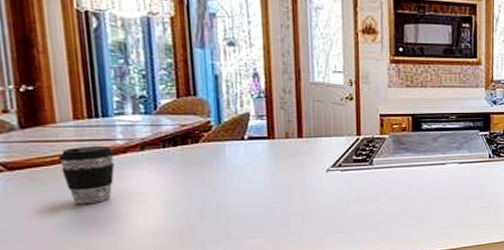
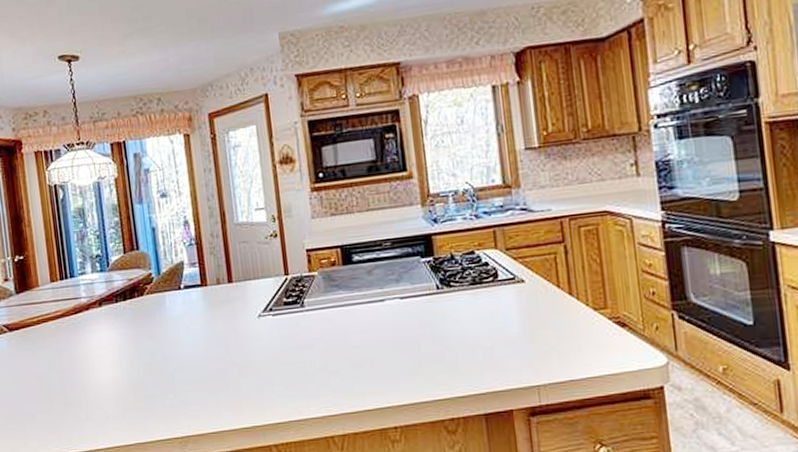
coffee cup: present [58,145,114,205] -> none [41,304,81,360]

